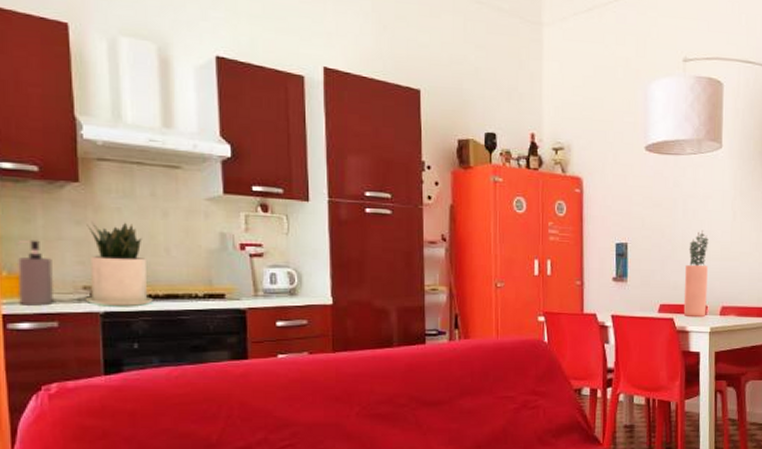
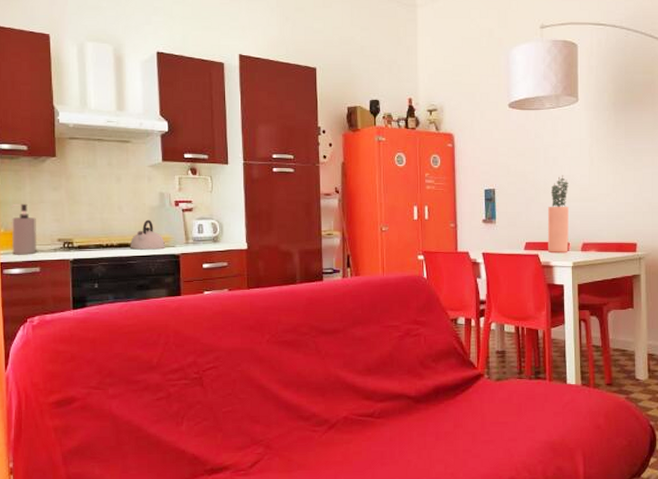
planter: present [85,222,153,307] -> none [59,187,109,255]
kettle: none [180,265,228,304] -> present [129,219,166,251]

